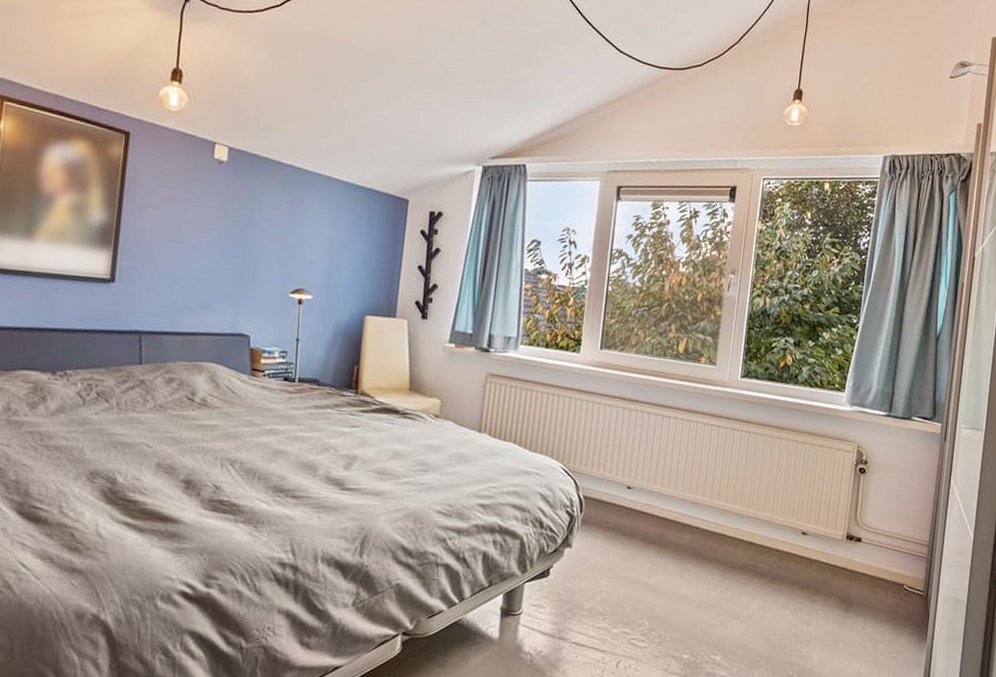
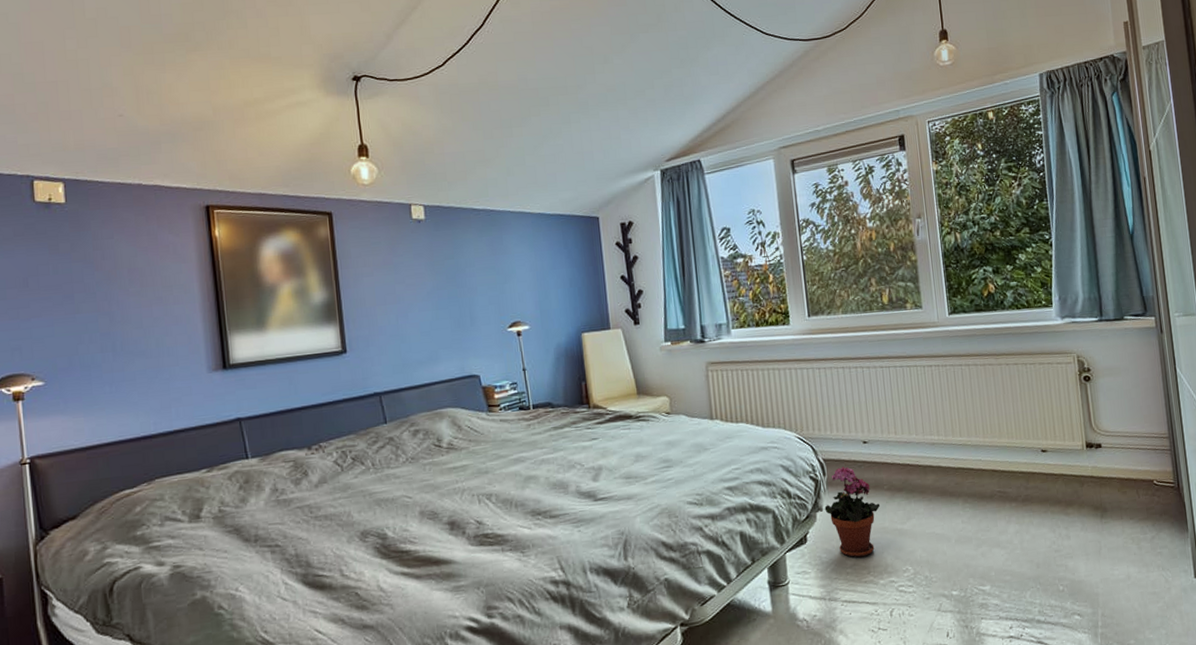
potted plant: none [574,507,631,603] -> present [825,467,881,558]

